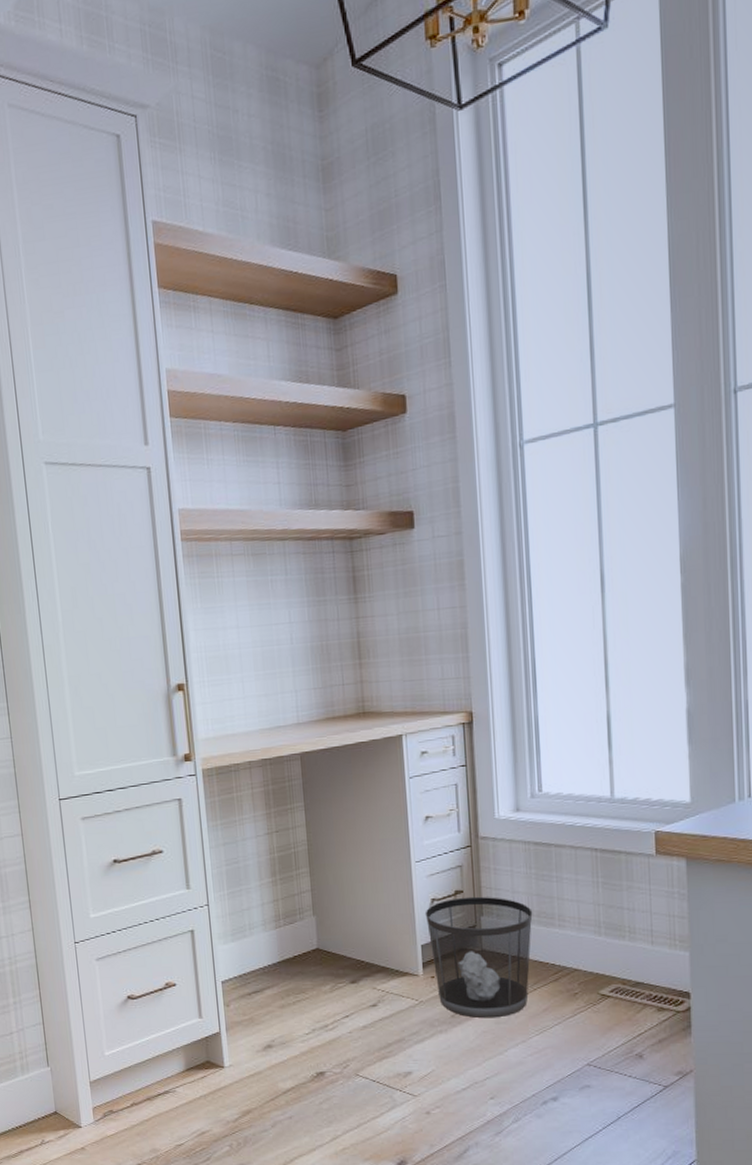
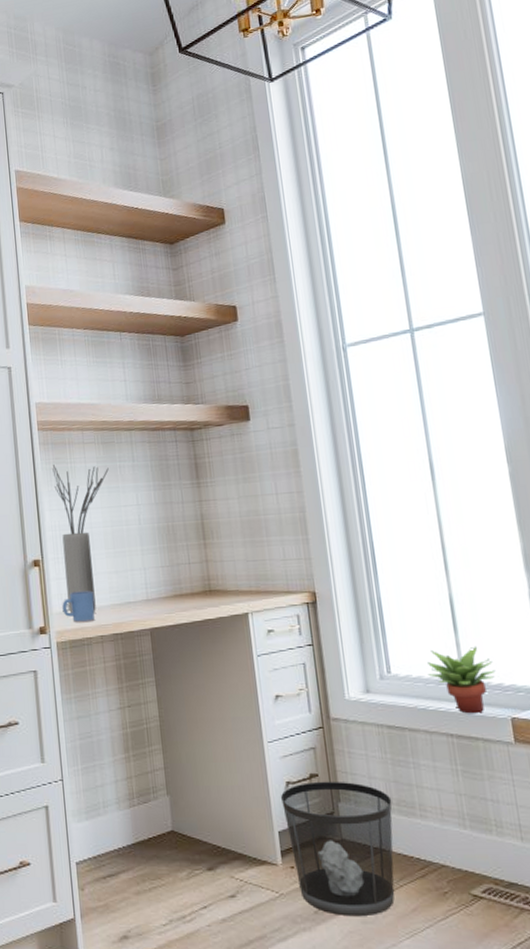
vase: none [197,579,259,739] -> present [52,465,109,613]
mug: none [208,715,243,749] -> present [62,590,95,623]
succulent plant: none [578,762,645,829] -> present [428,646,496,714]

